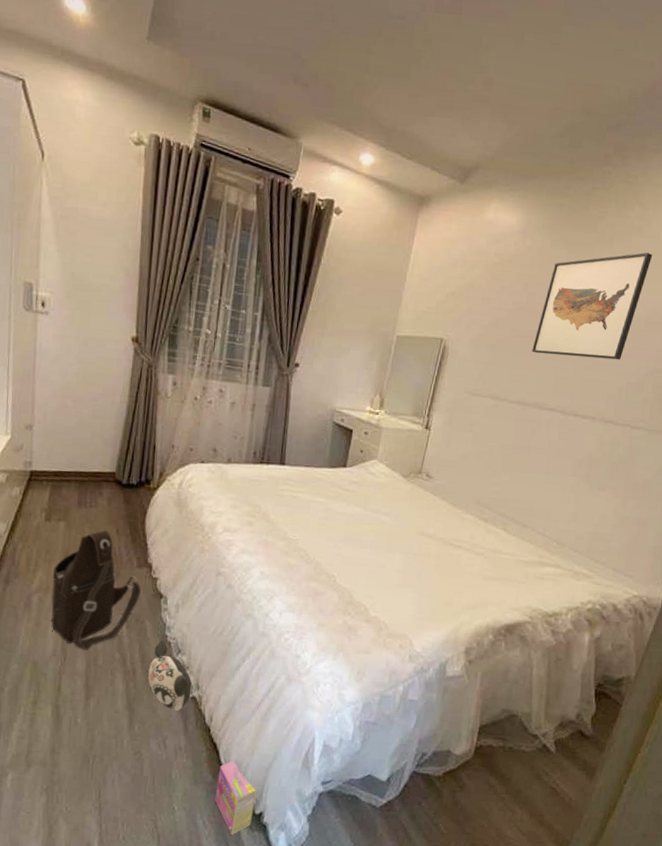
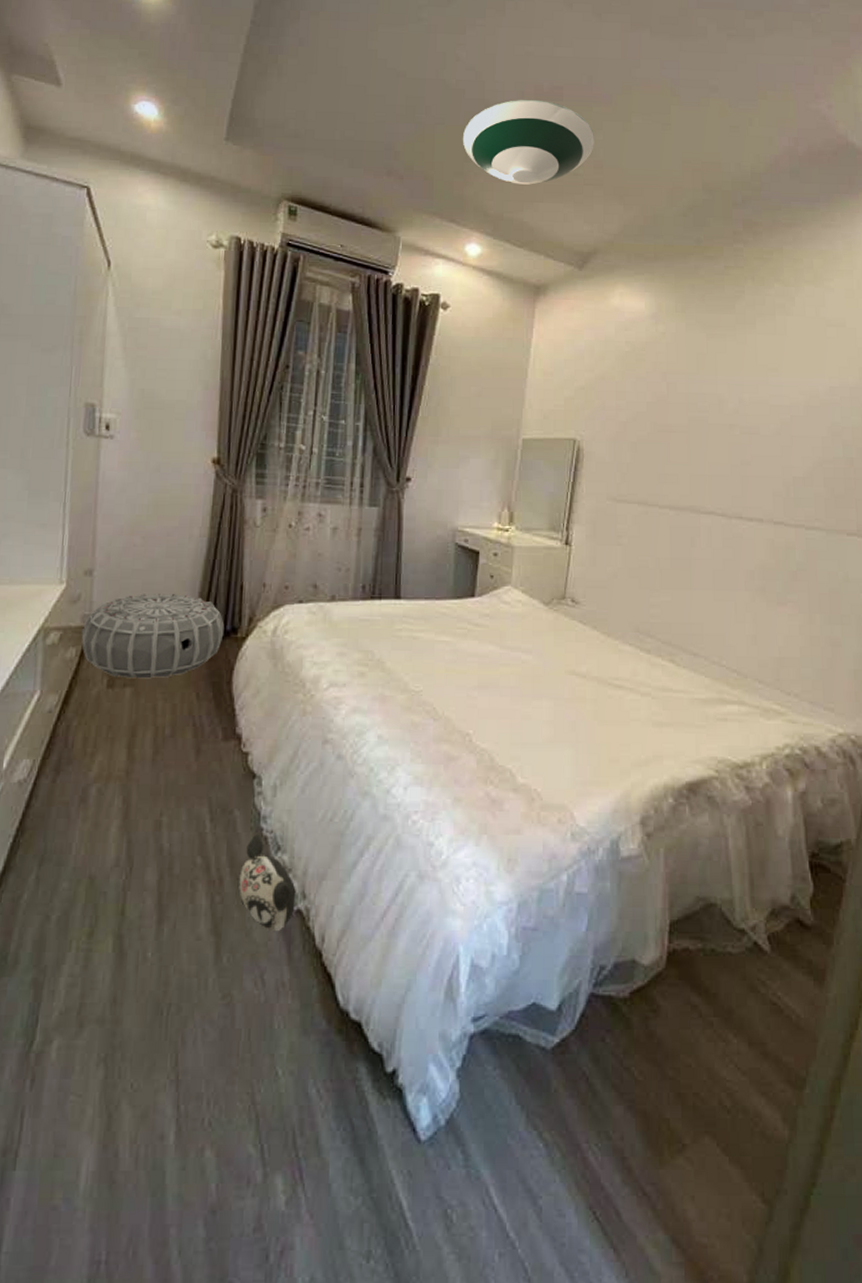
air purifier: none [24,447,140,516] -> present [81,594,225,679]
shoulder bag: present [50,529,141,650] -> none [112,694,228,856]
box: present [215,759,257,835] -> none [332,994,388,1107]
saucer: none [365,11,487,99] -> present [463,99,594,185]
wall art: present [532,252,653,360] -> none [679,331,802,452]

